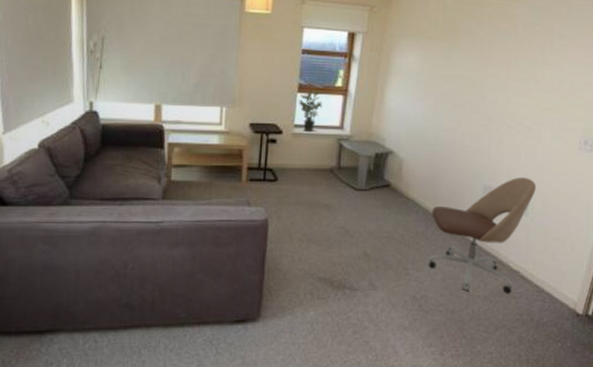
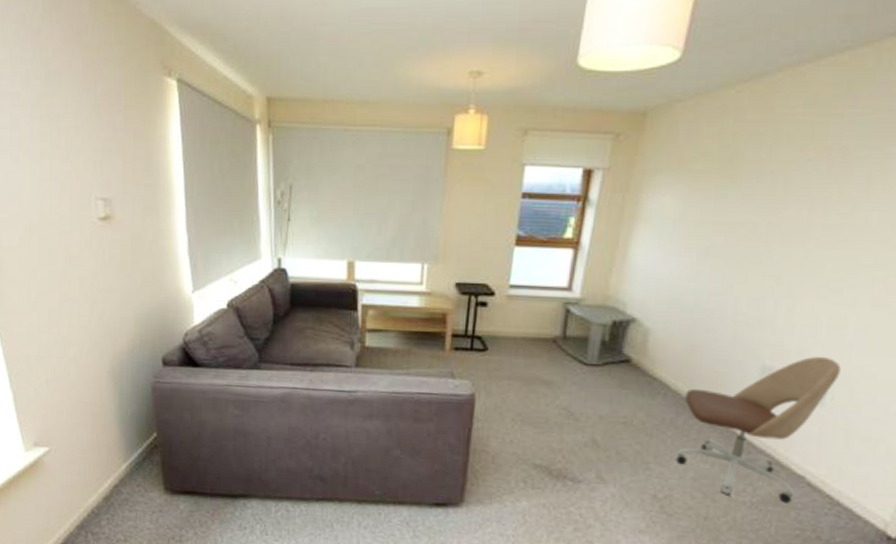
potted plant: present [299,88,322,133] -> none [516,240,546,295]

